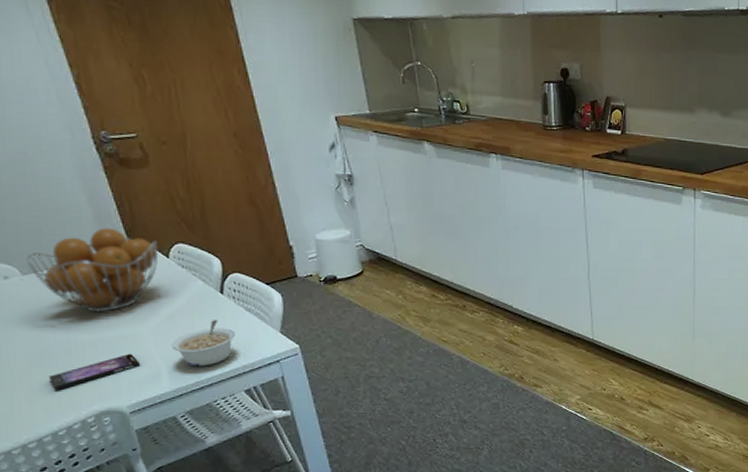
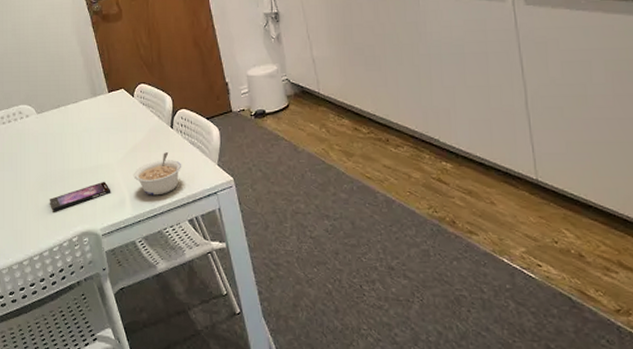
fruit basket: present [26,227,159,312] -> none [40,72,127,145]

